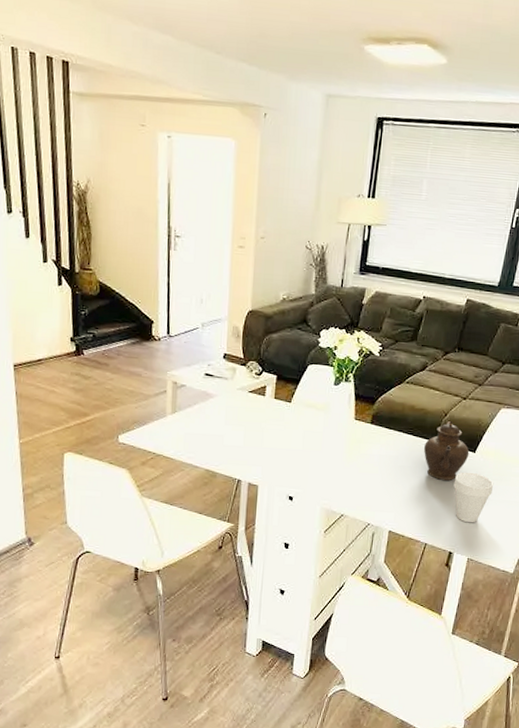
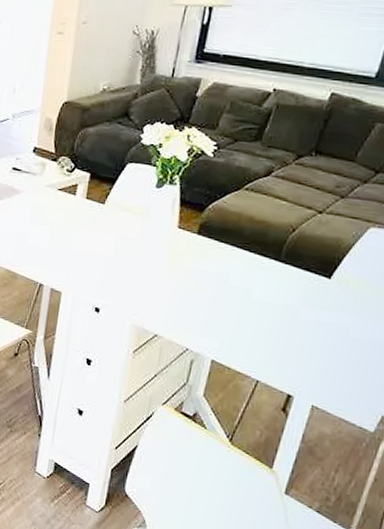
teapot: present [424,421,469,480] -> none [262,238,323,310]
cup: present [453,472,494,523] -> none [298,301,354,364]

